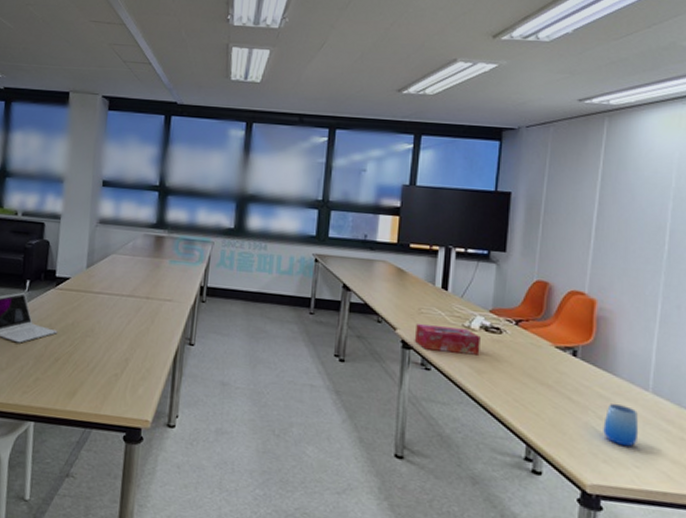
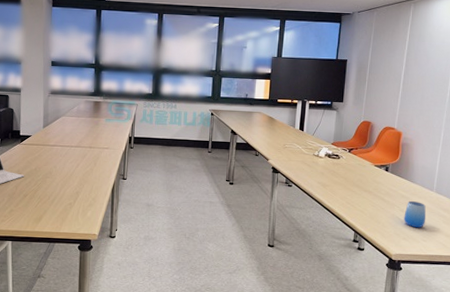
tissue box: present [414,324,481,356] -> none [281,155,325,174]

